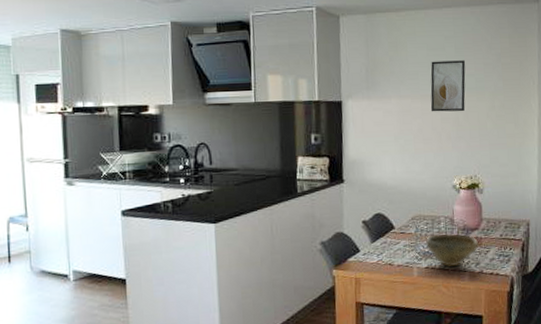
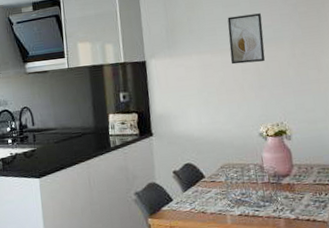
bowl: present [425,233,478,267] -> none [236,180,292,214]

